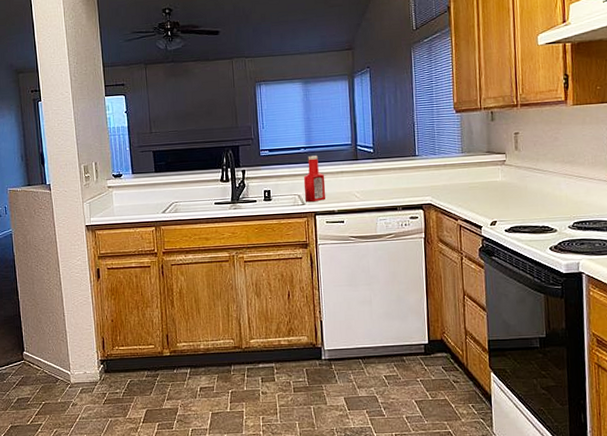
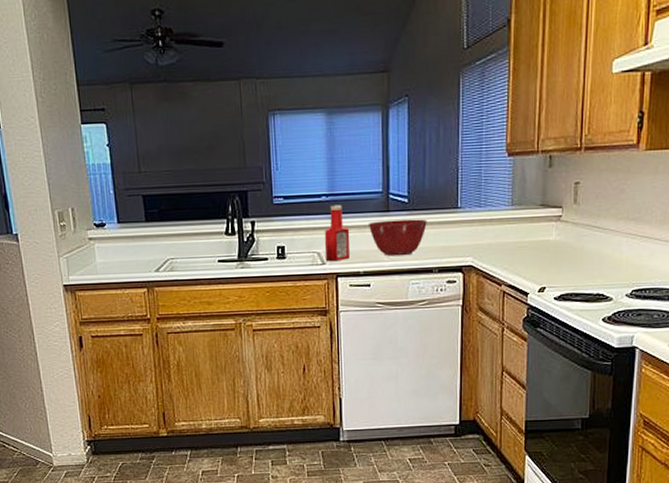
mixing bowl: none [340,165,390,197] -> present [367,219,427,256]

